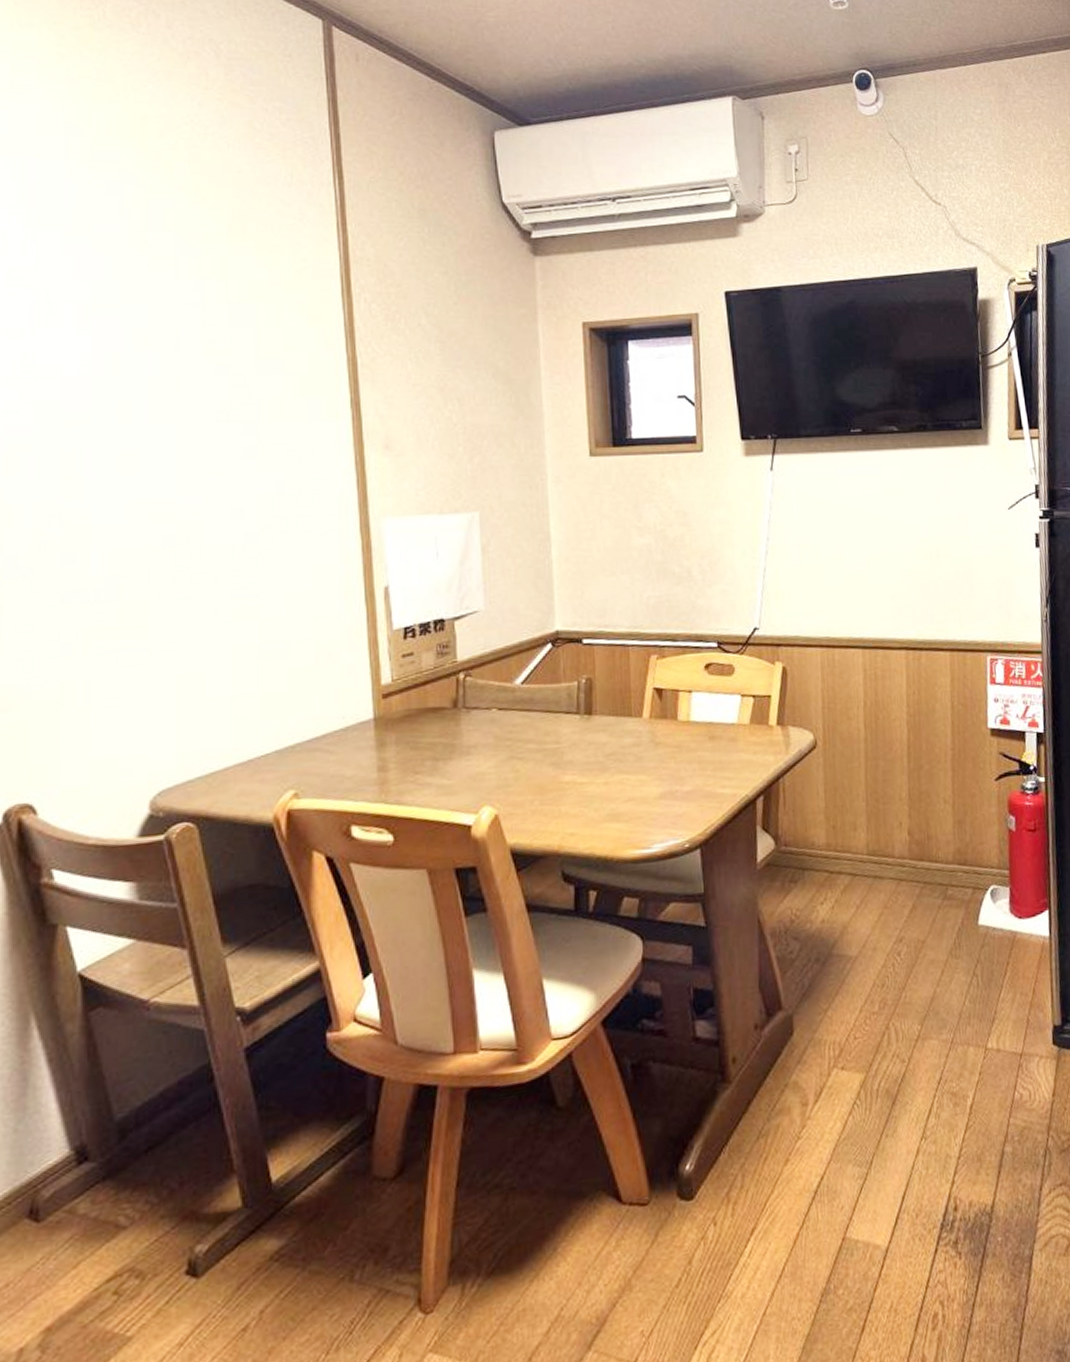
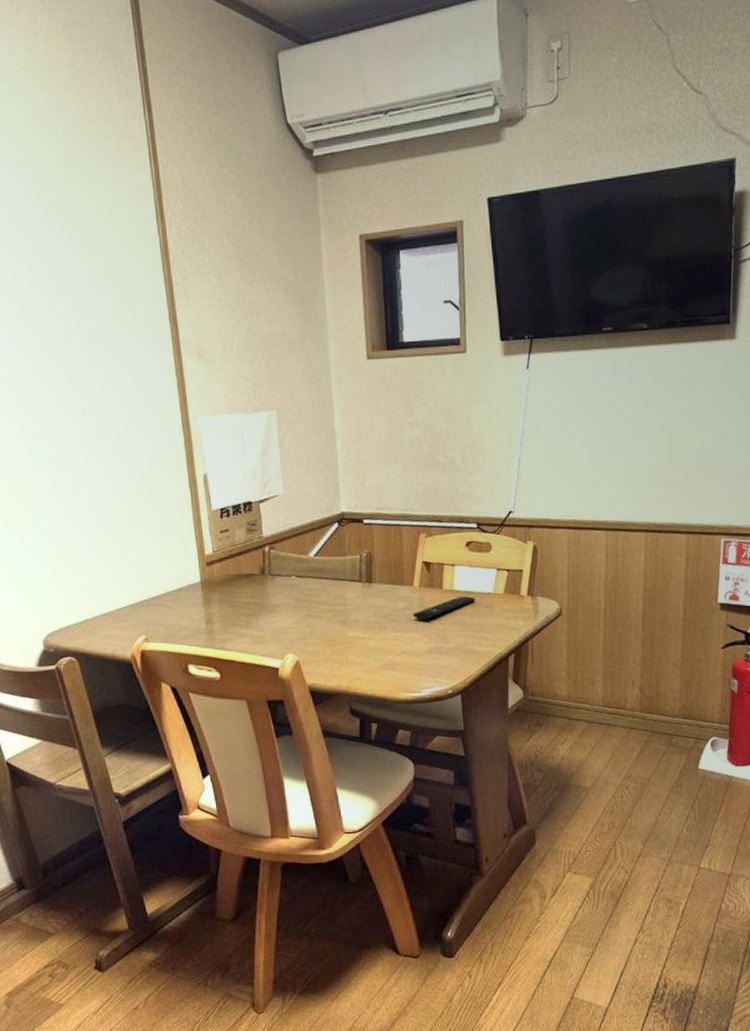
remote control: none [642,727,717,759] -> present [413,595,476,620]

